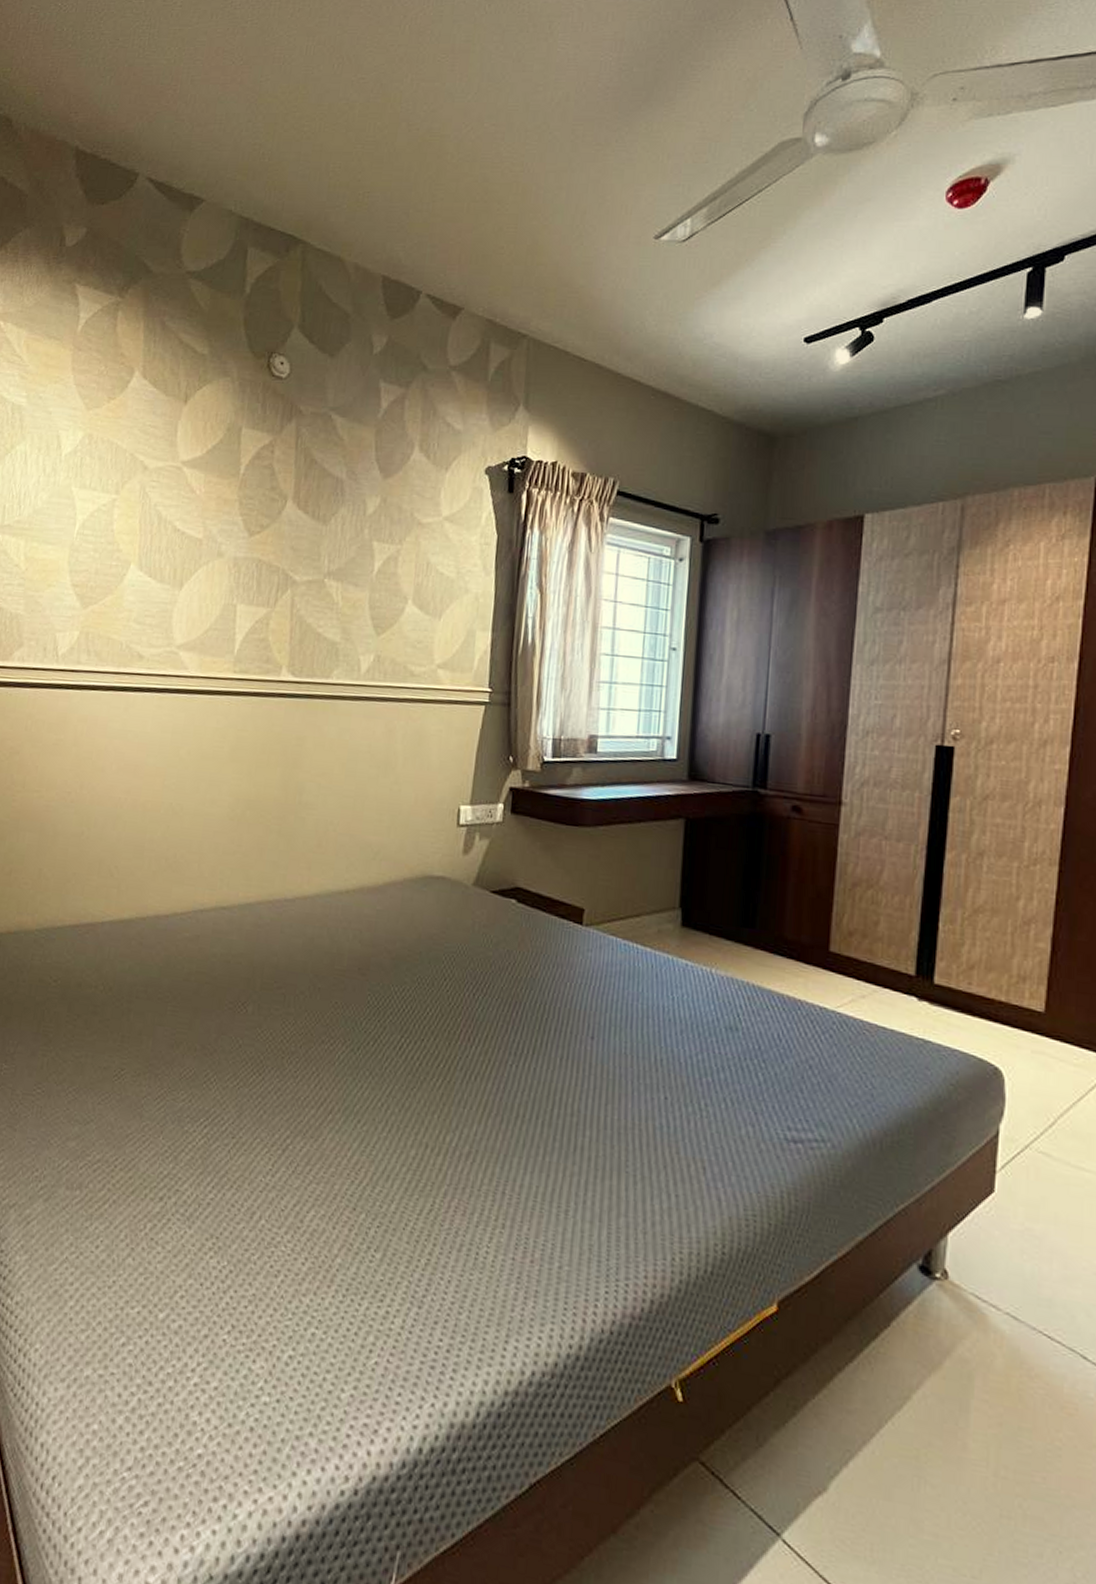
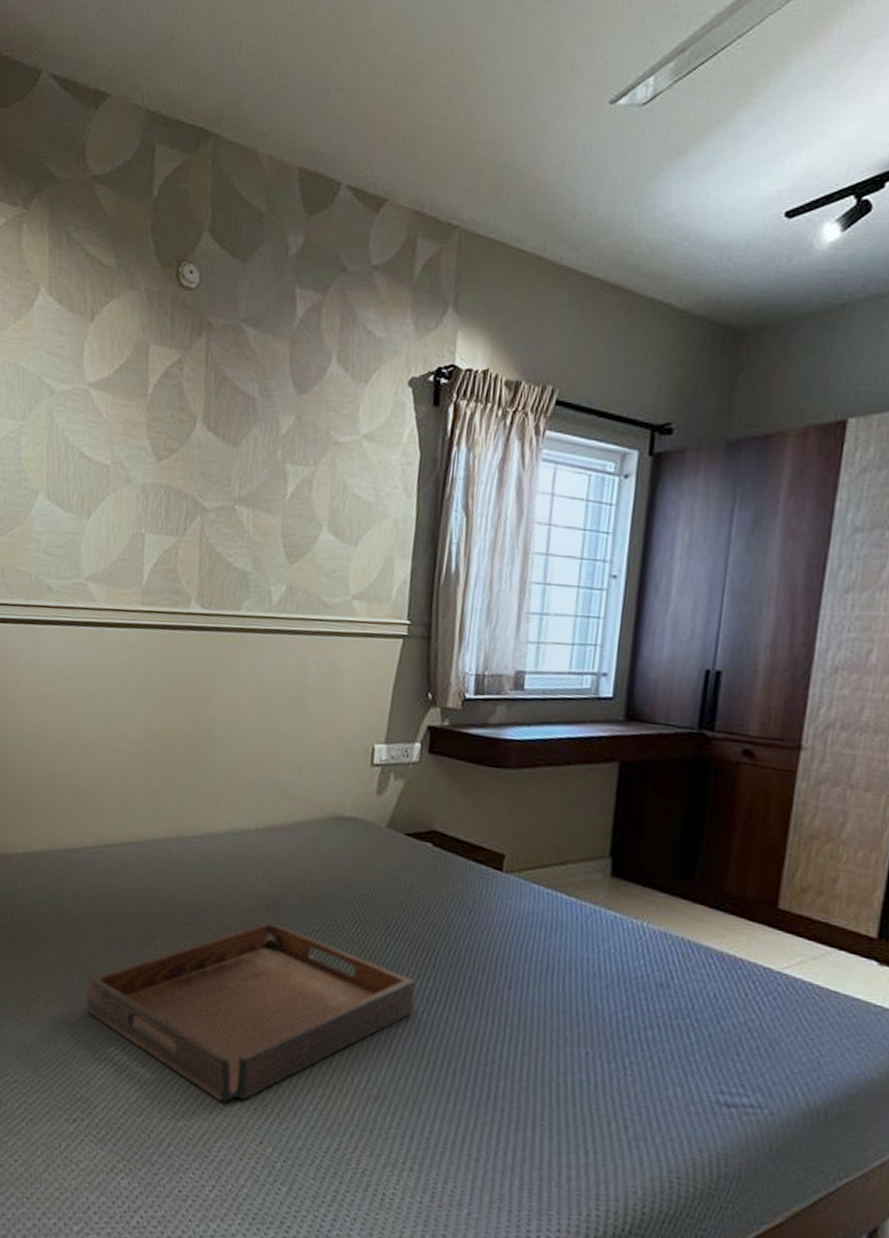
serving tray: none [174,981,504,1170] -> present [86,921,415,1103]

